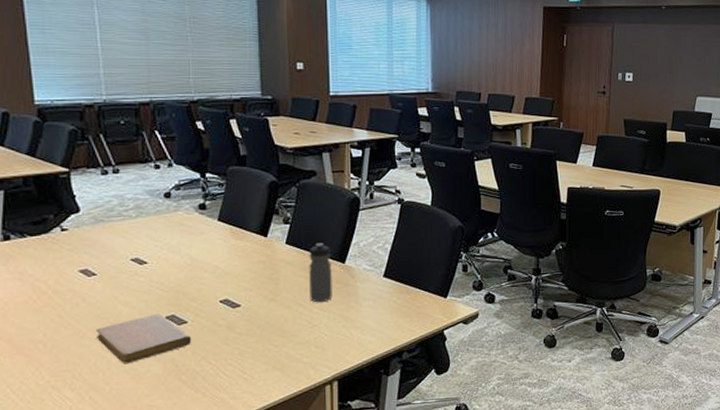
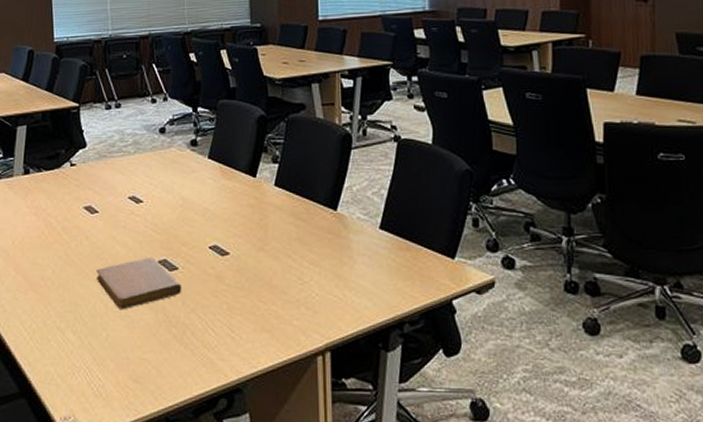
water bottle: present [309,242,332,303] -> none [298,185,324,256]

